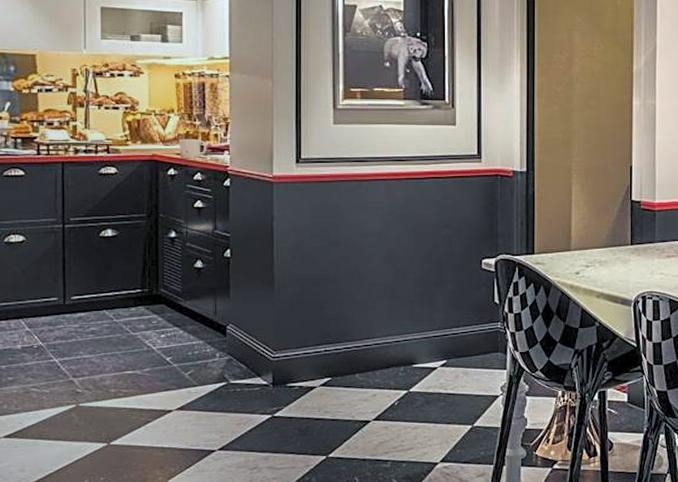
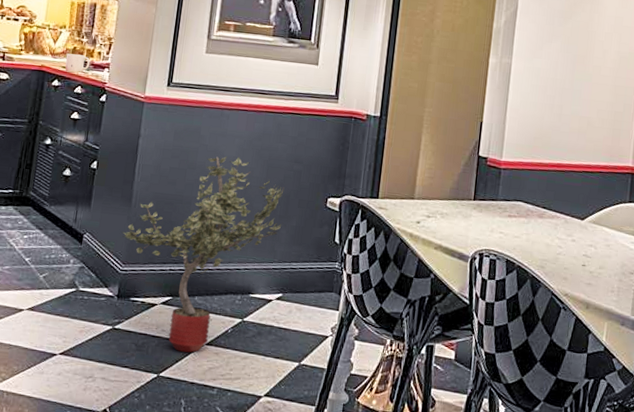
potted tree: none [268,228,438,430] -> present [121,156,285,353]

